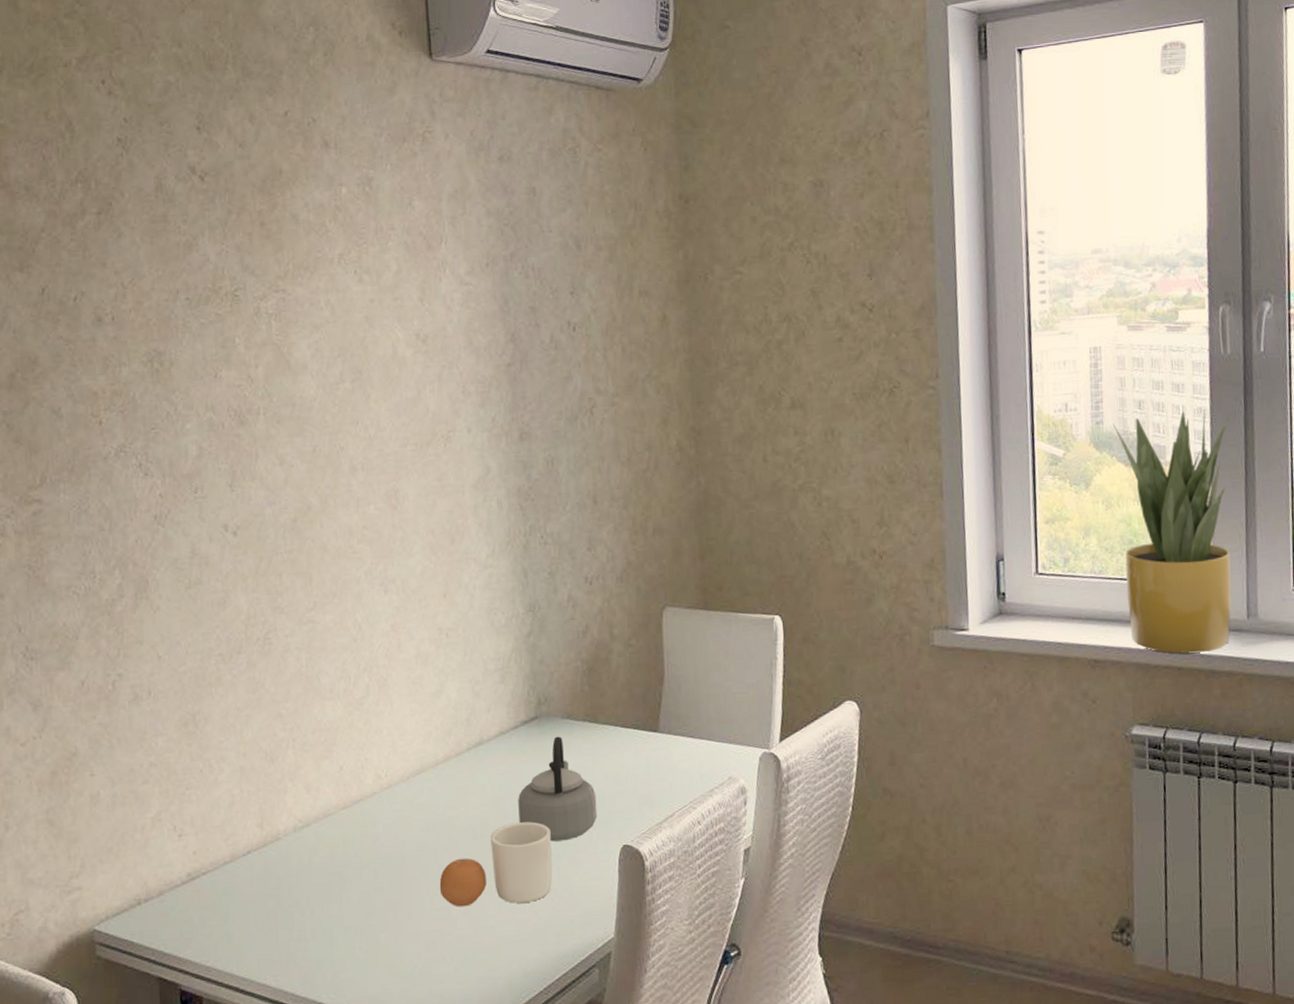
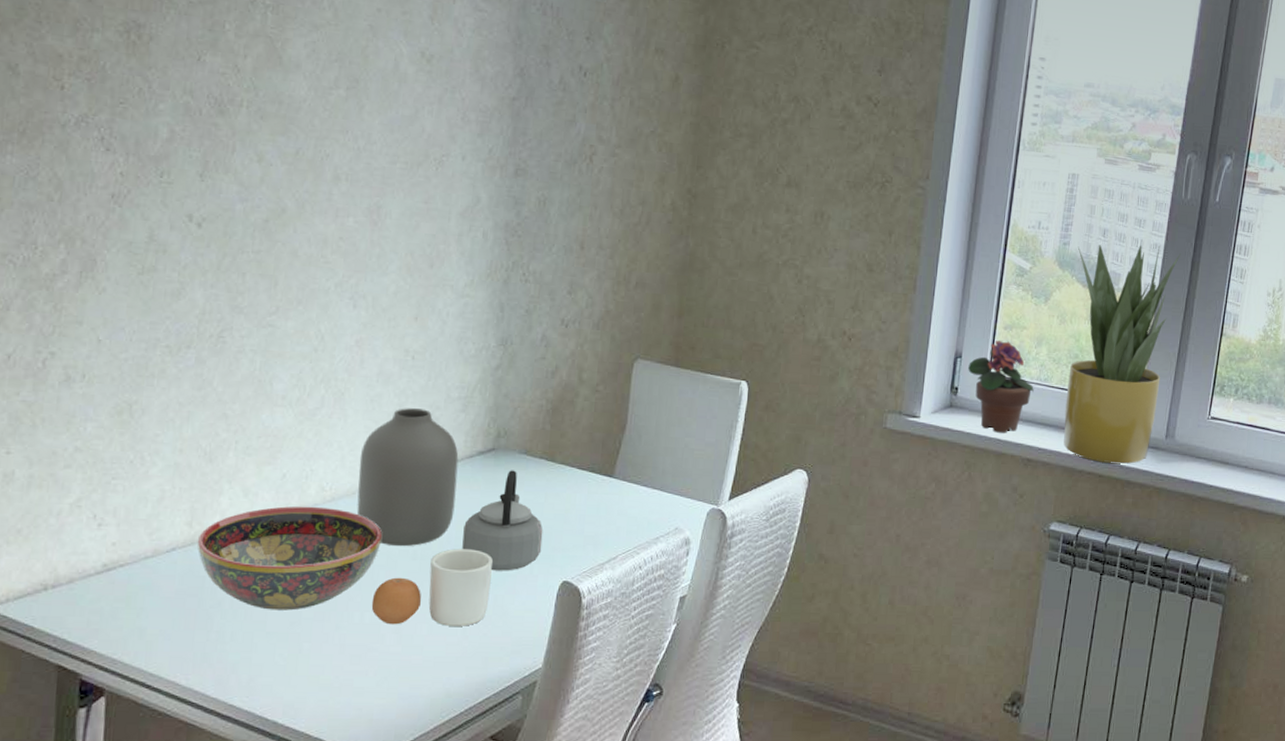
bowl: none [269,795,441,904] -> present [196,506,383,611]
vase: none [409,685,507,827] -> present [356,408,459,547]
potted flower: none [1013,536,1089,637] -> present [968,341,1034,434]

